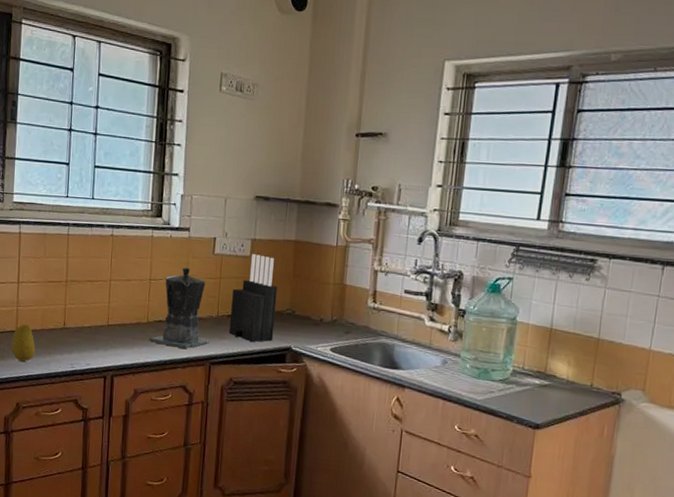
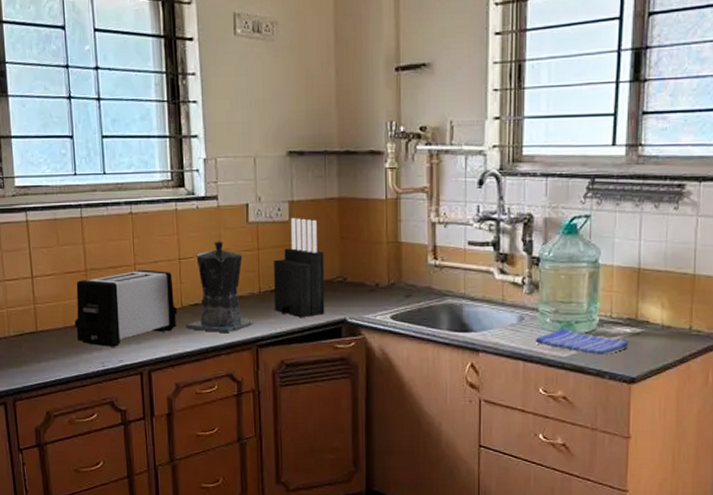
fruit: present [11,324,36,362] -> none [33,324,61,365]
toaster: none [51,285,143,351] -> present [74,269,177,347]
dish towel: none [455,374,537,402] -> present [535,328,629,356]

